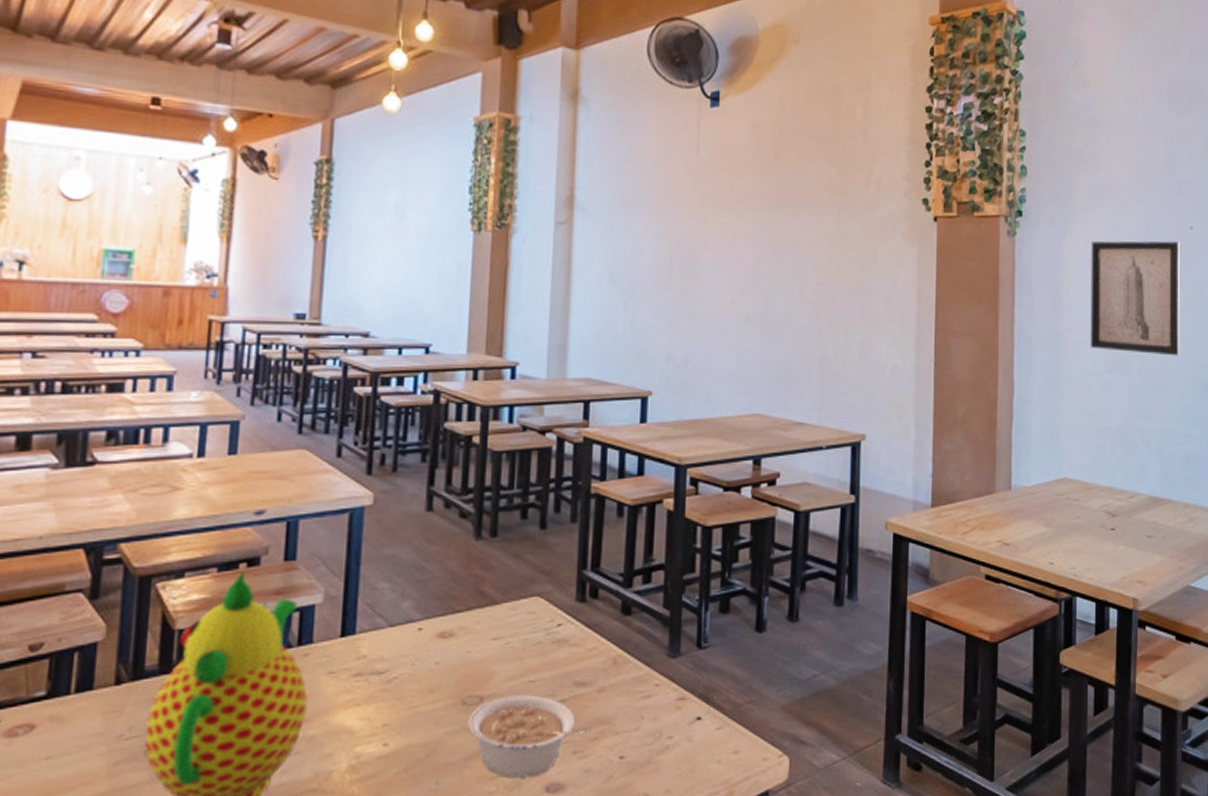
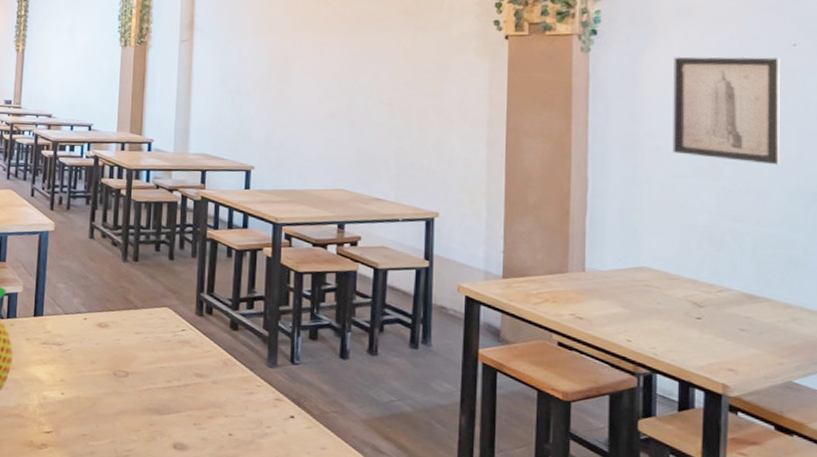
legume: present [468,695,589,778] -> none [118,375,205,436]

